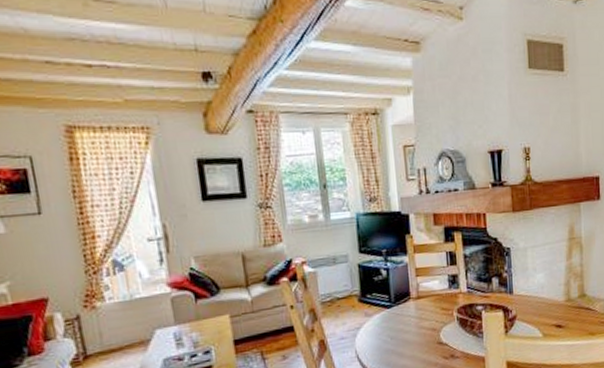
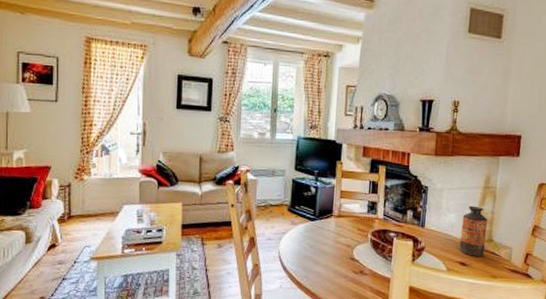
bottle: none [551,261,579,316] -> present [459,205,488,256]

